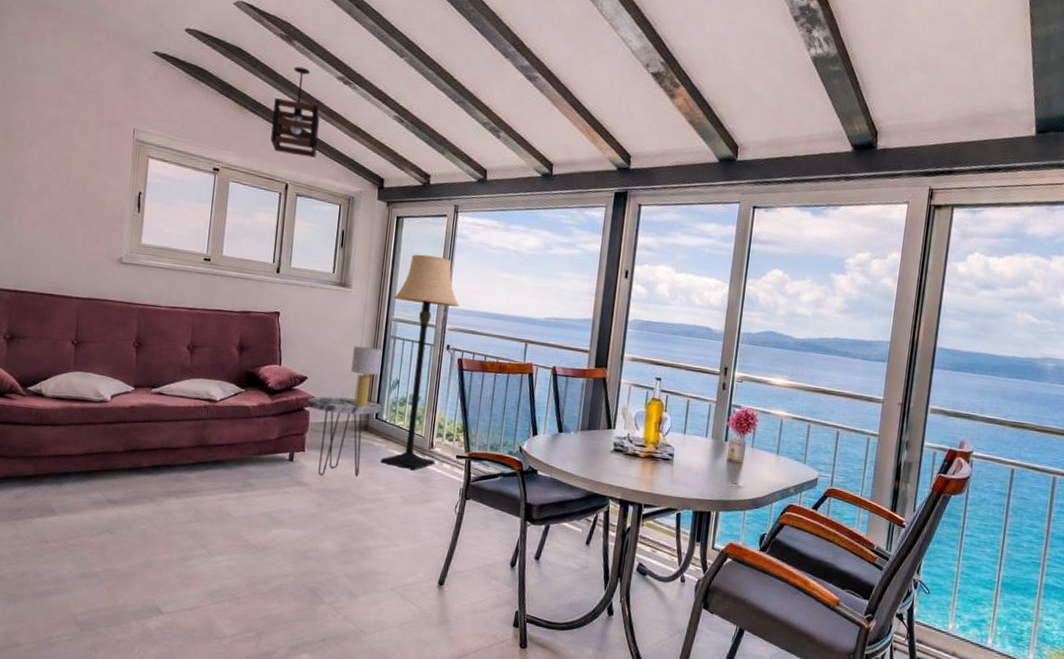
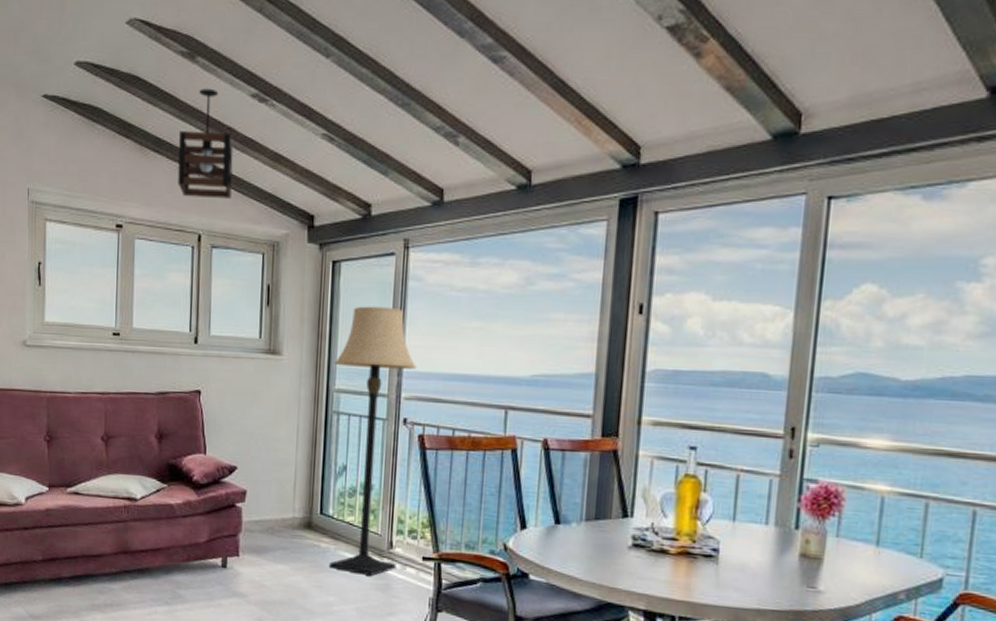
side table: present [307,396,382,476] -> none [238,489,326,585]
table lamp: present [319,346,382,407] -> none [252,426,327,500]

